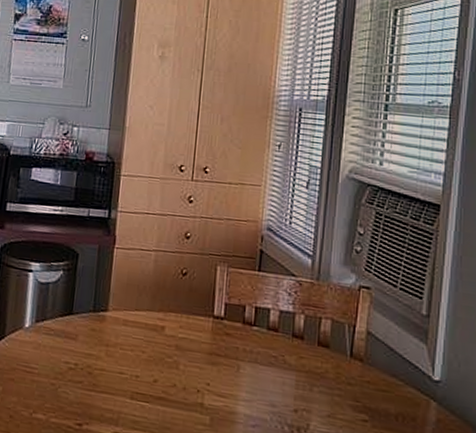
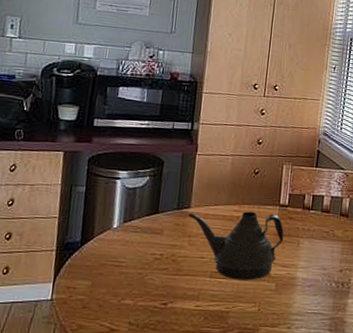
teapot: none [105,317,220,409] -> present [188,211,284,280]

